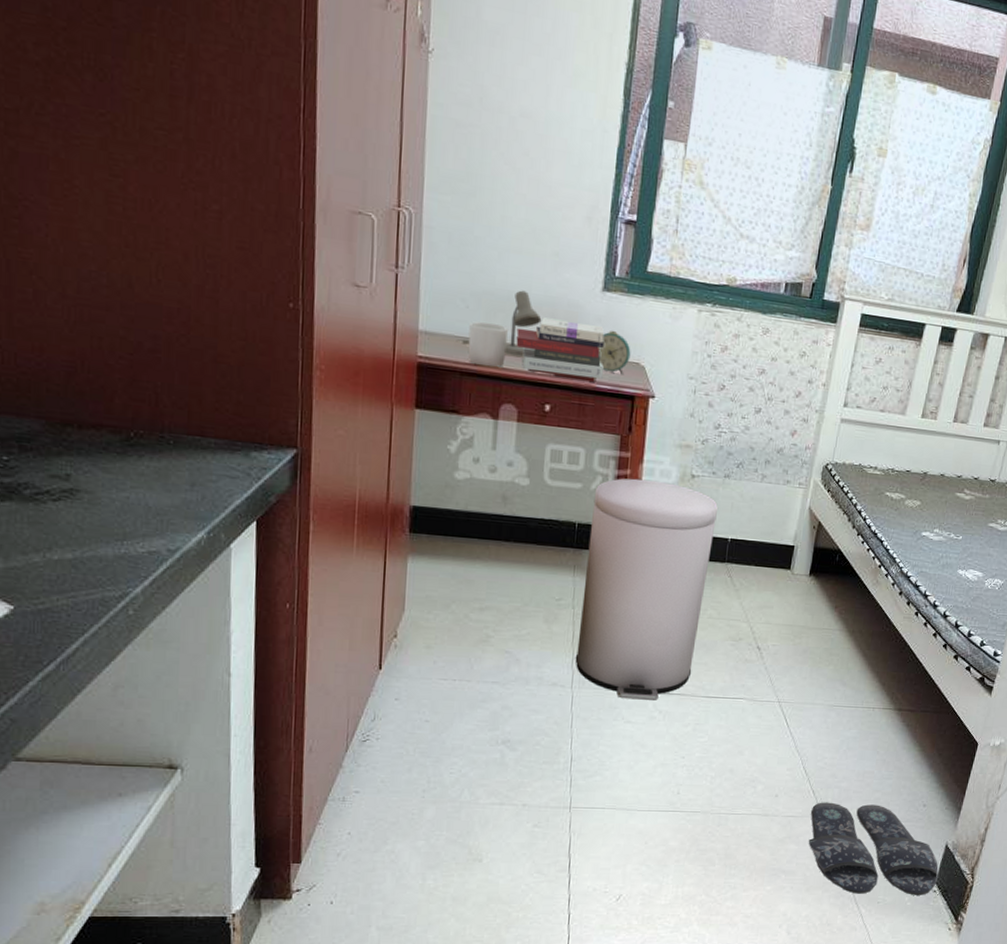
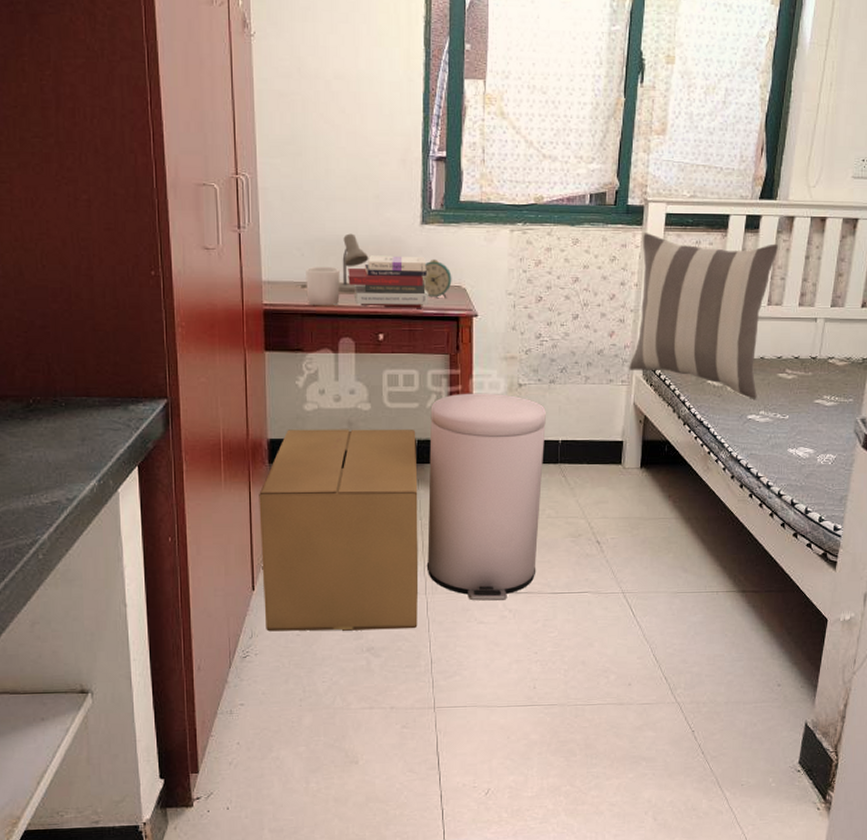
box: none [391,497,577,724] -> present [259,429,419,632]
pillow: none [808,331,971,517] -> present [629,233,779,399]
slippers: present [808,802,939,895] -> none [665,687,800,777]

